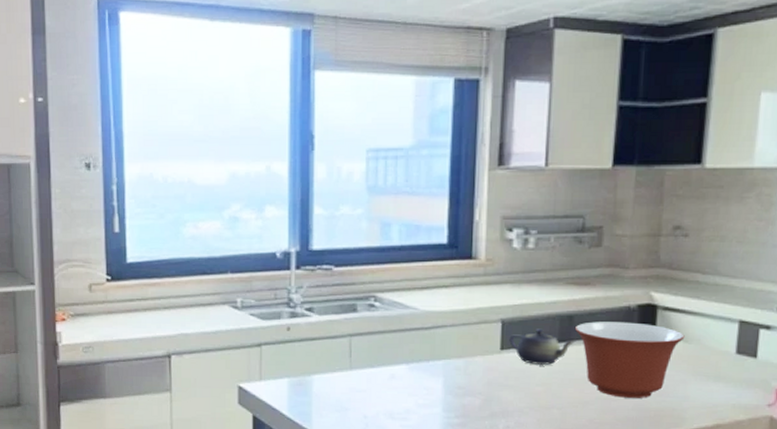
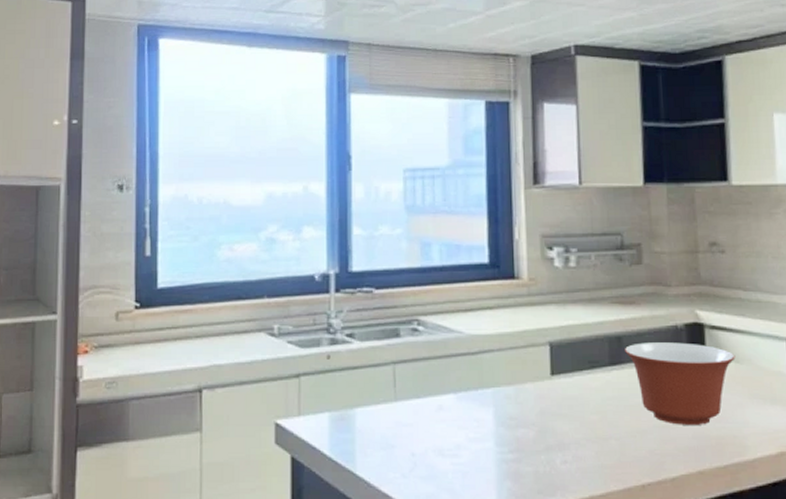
teapot: present [509,328,575,365] -> none [559,351,626,390]

